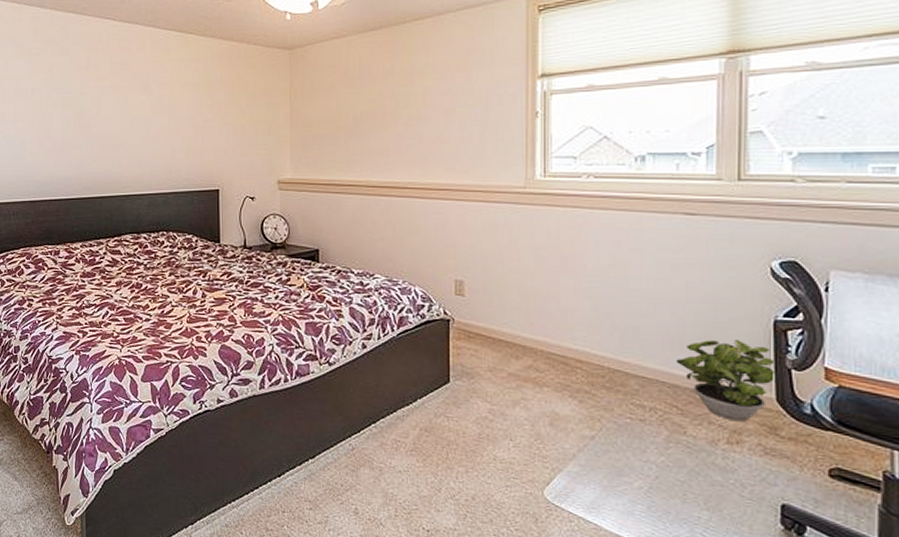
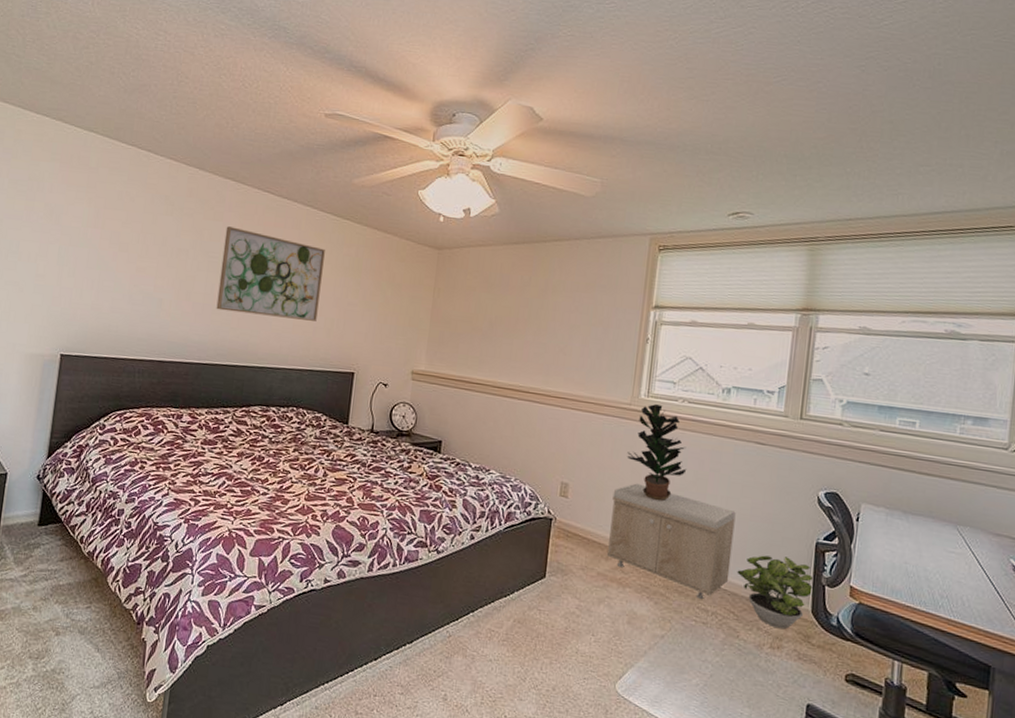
wall art: none [74,59,174,144] -> present [216,226,325,321]
storage bench: none [516,273,667,394] -> present [606,483,736,599]
potted plant: none [527,184,601,290] -> present [627,404,687,501]

